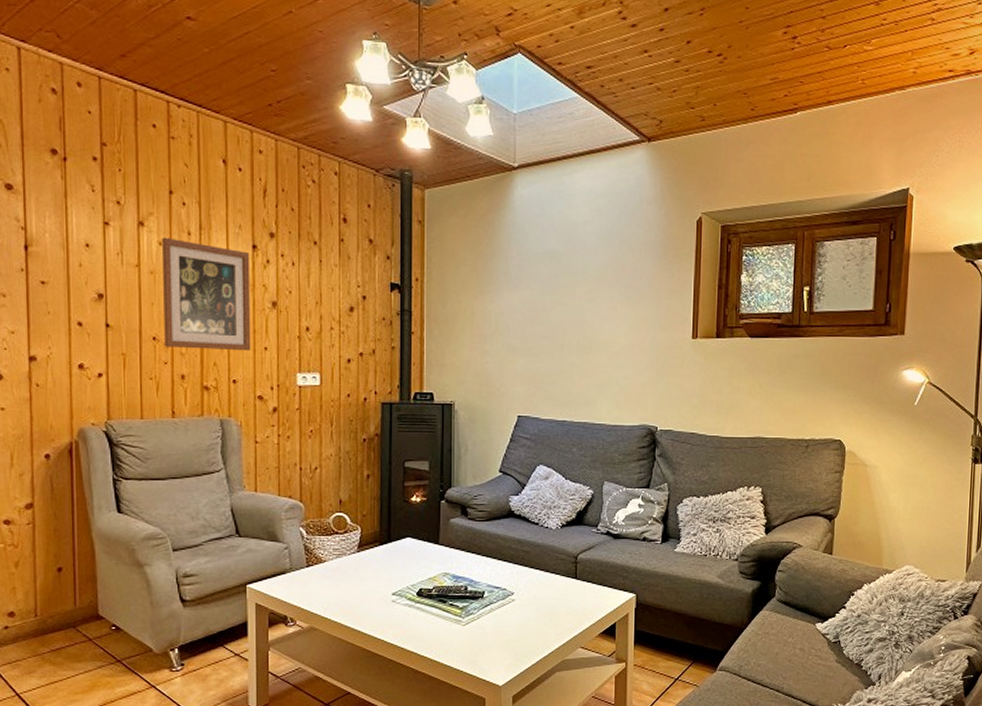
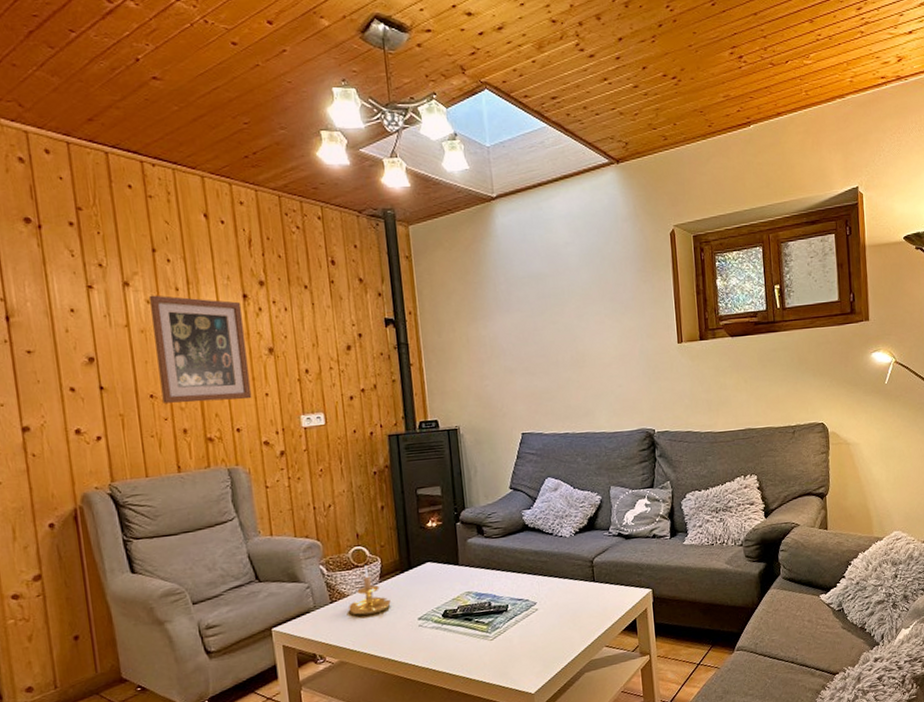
candle holder: none [324,533,366,584] -> present [349,566,391,616]

